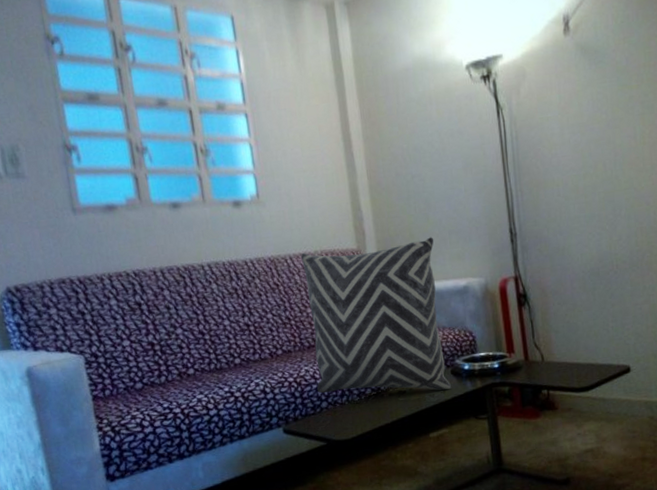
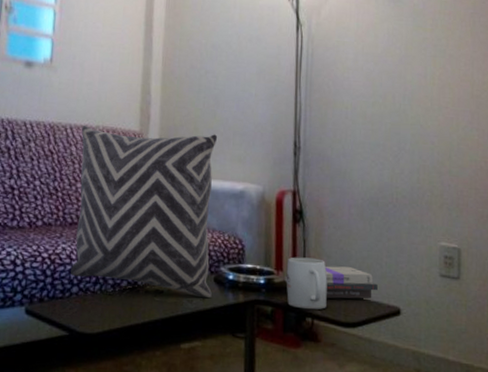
mug: none [517,335,560,384] -> present [286,257,328,310]
books: none [517,337,607,370] -> present [284,266,378,299]

